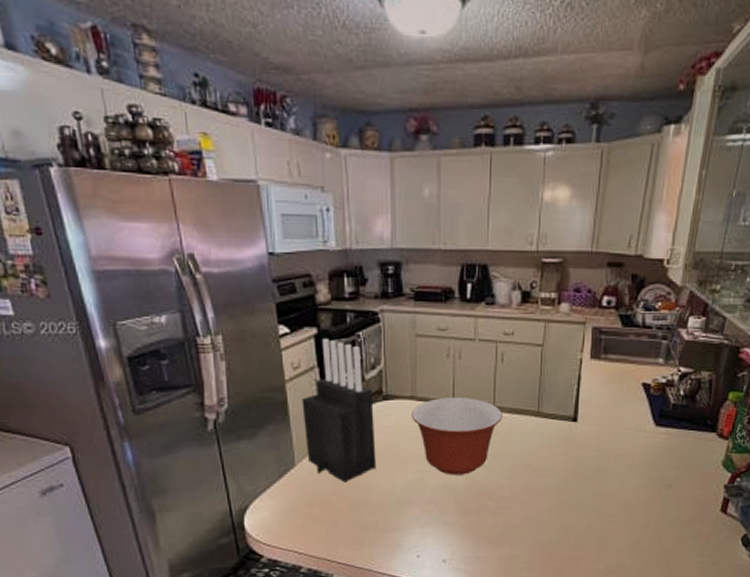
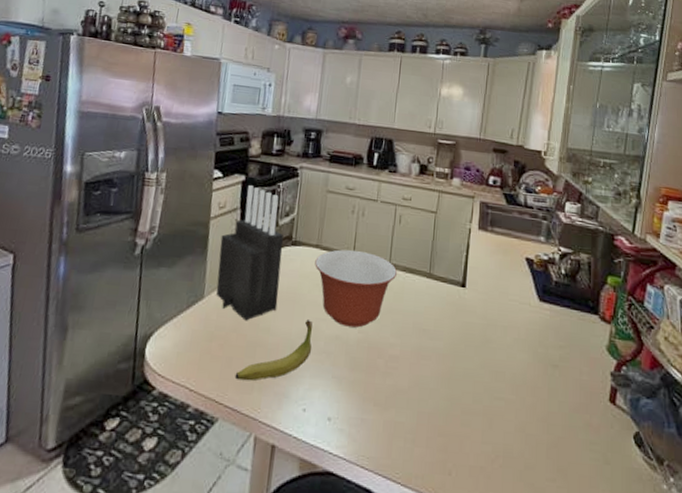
banana: none [343,474,419,539] -> present [234,320,312,381]

